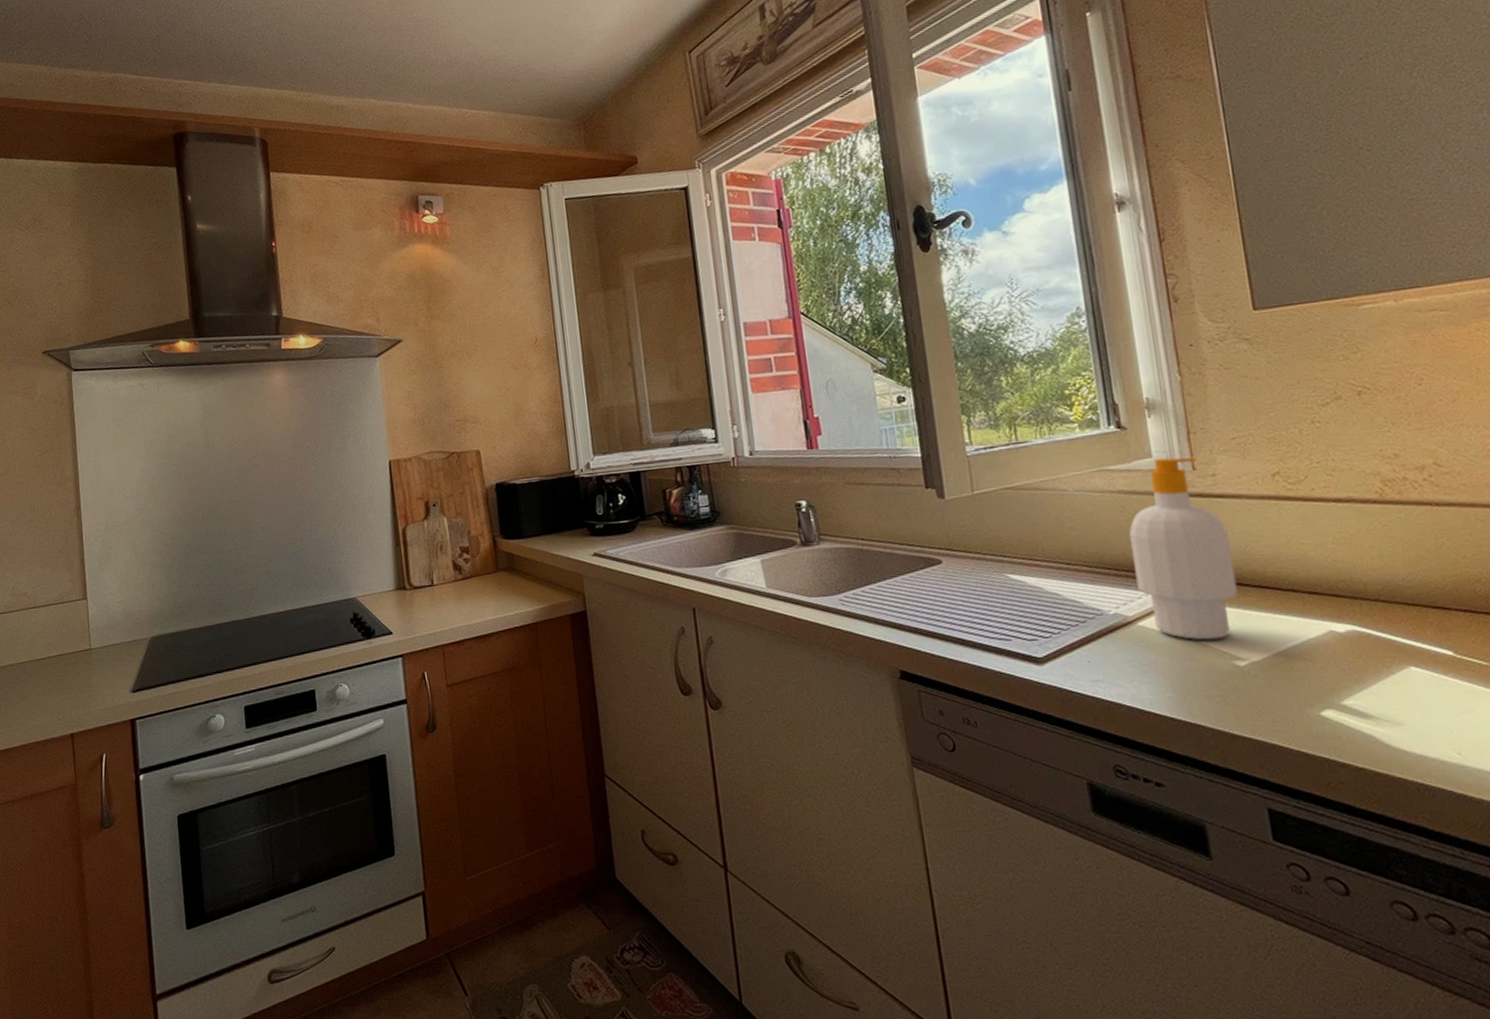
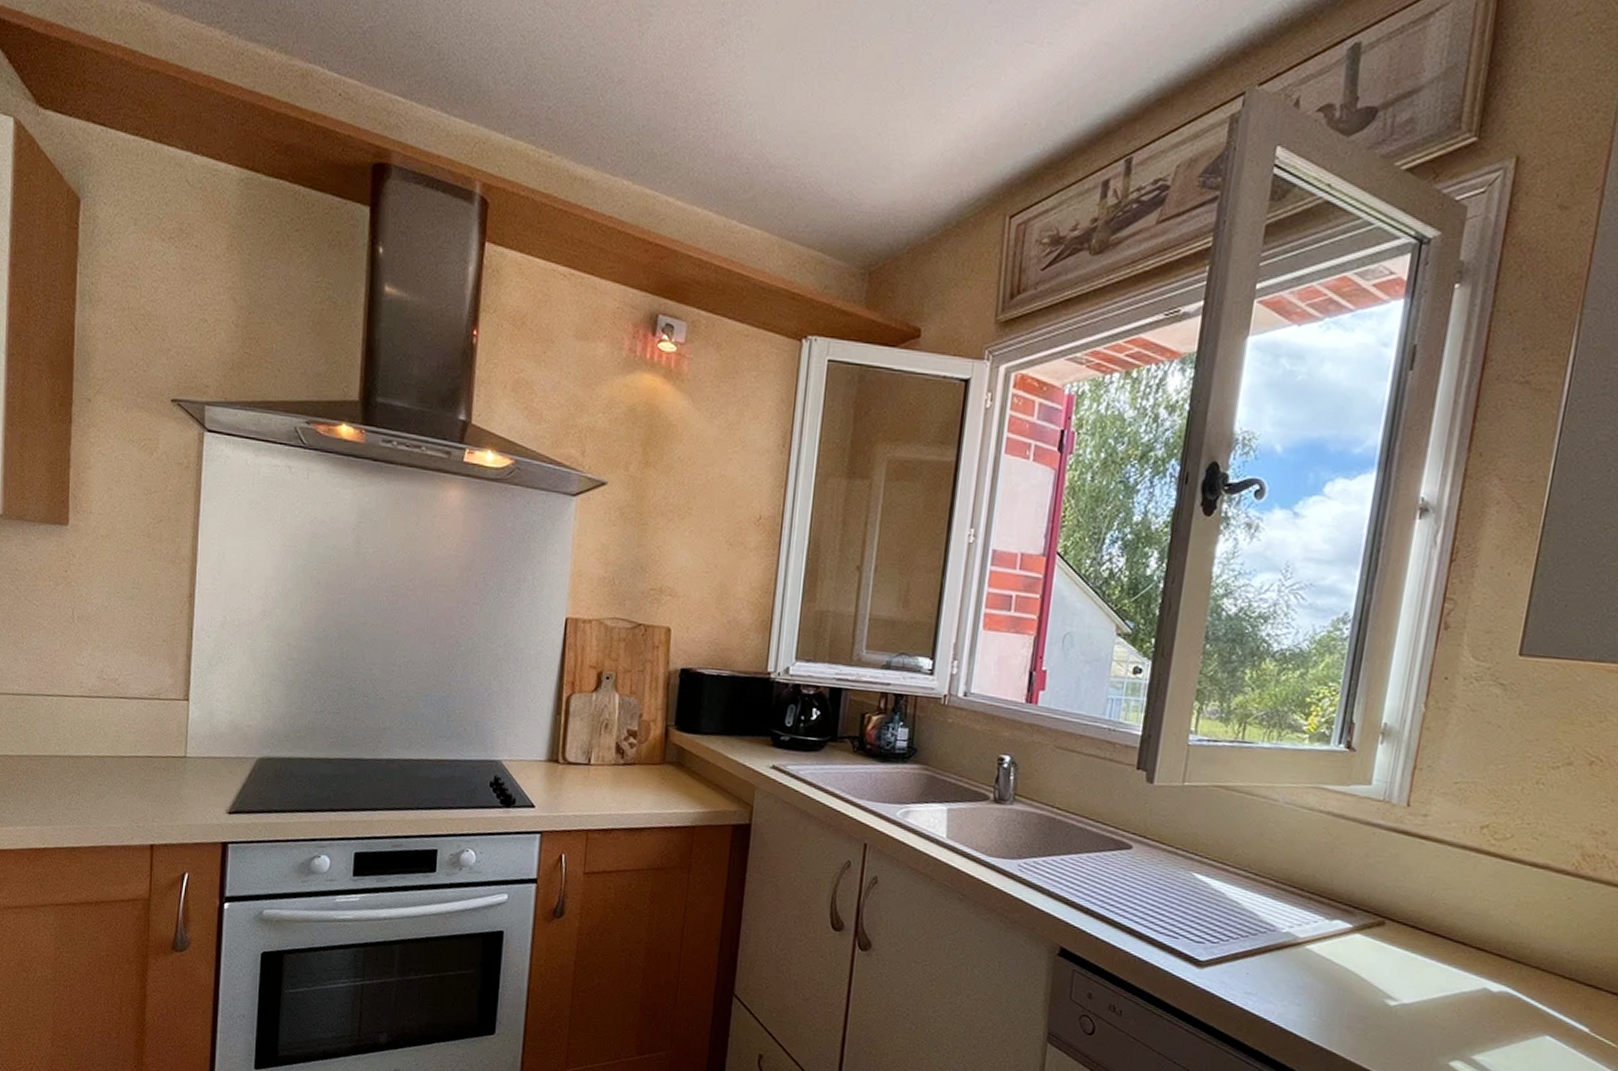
soap bottle: present [1128,457,1238,641] -> none [1316,787,1421,977]

